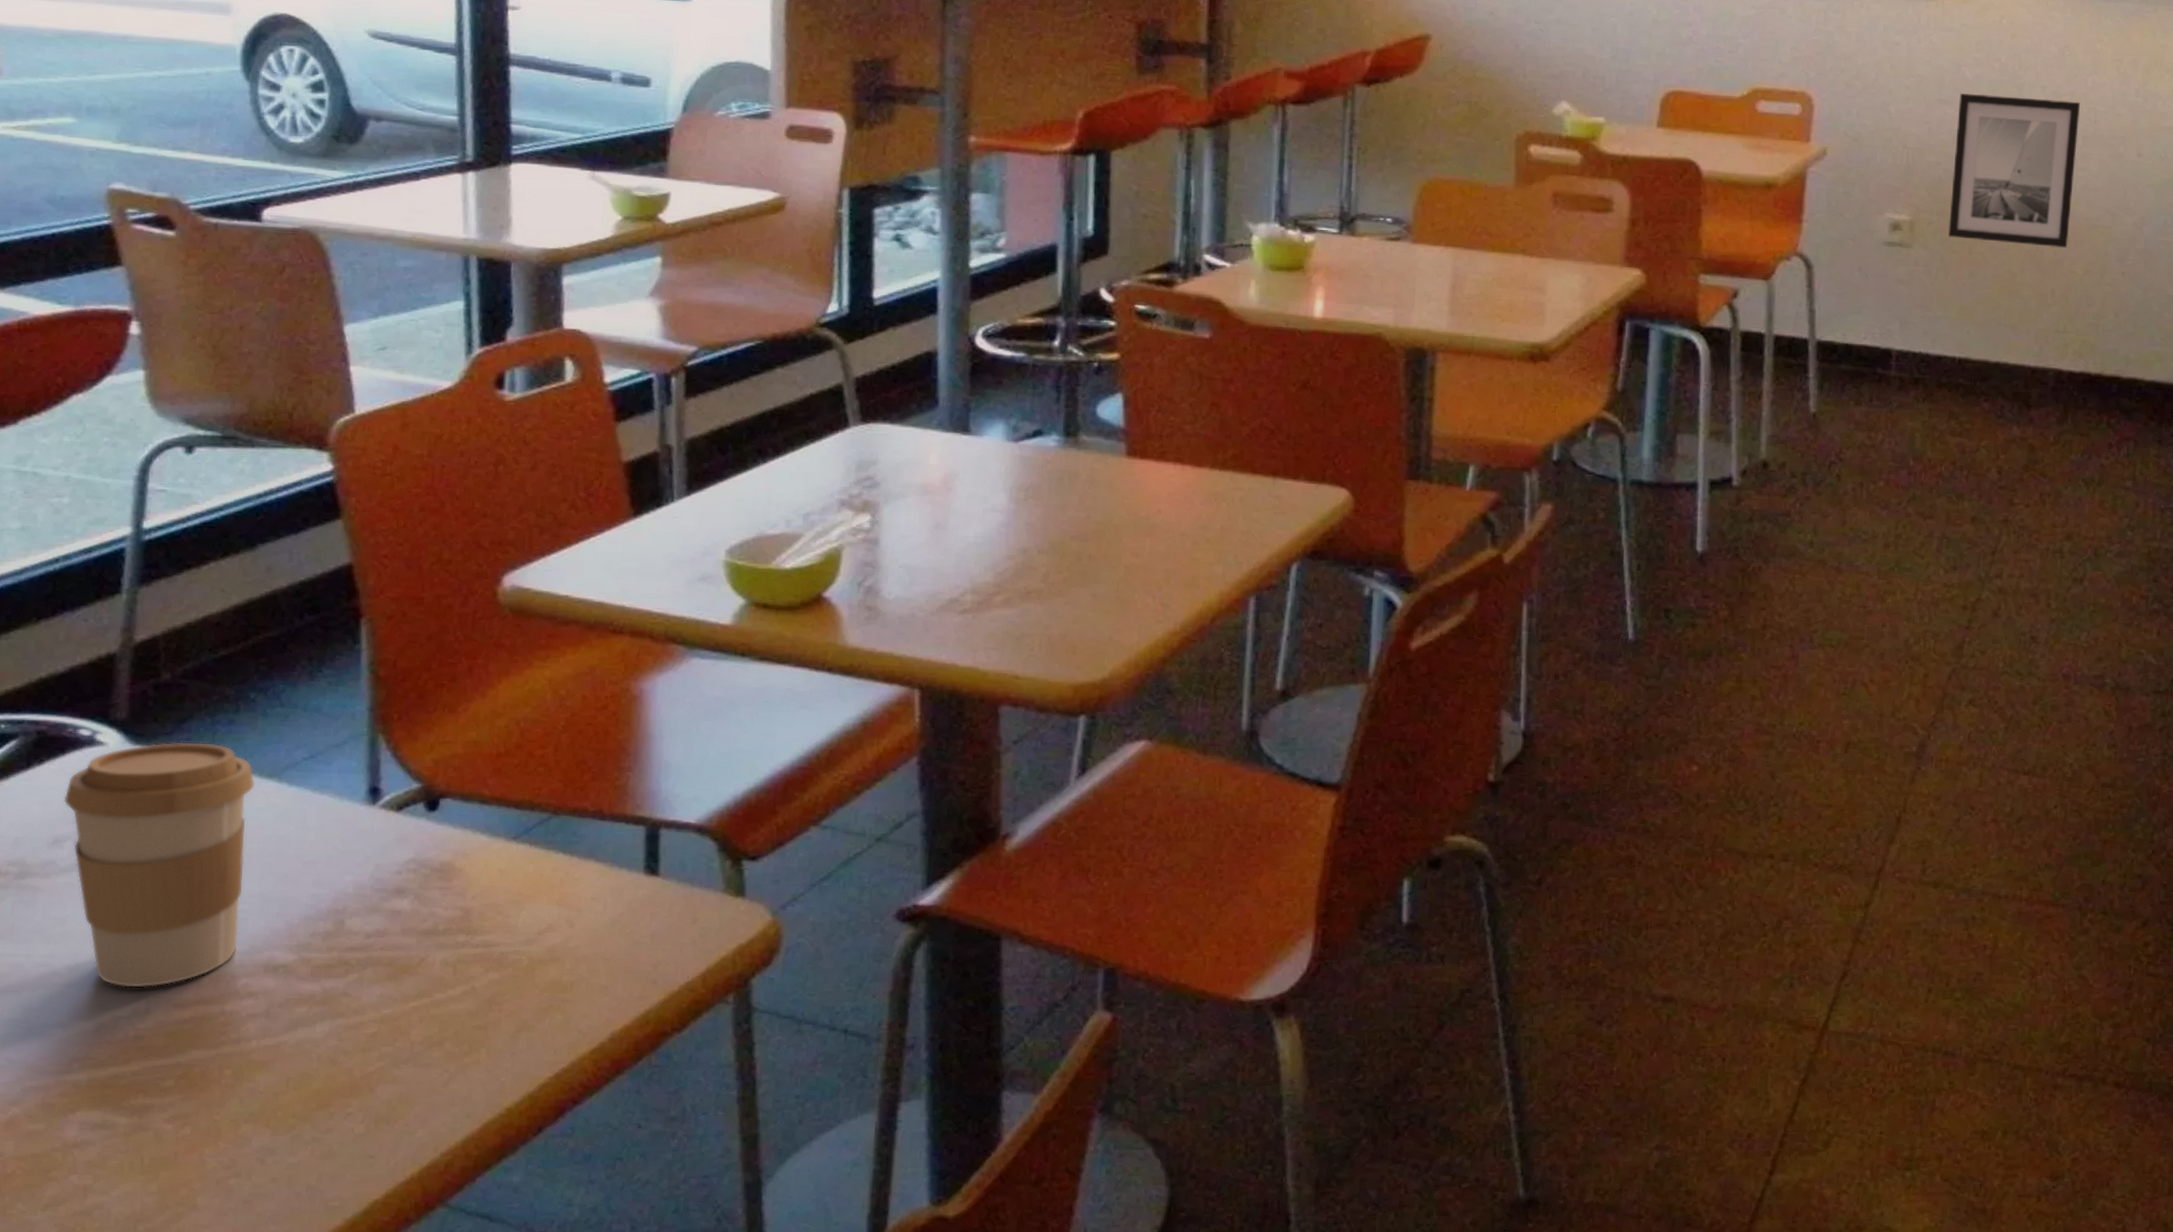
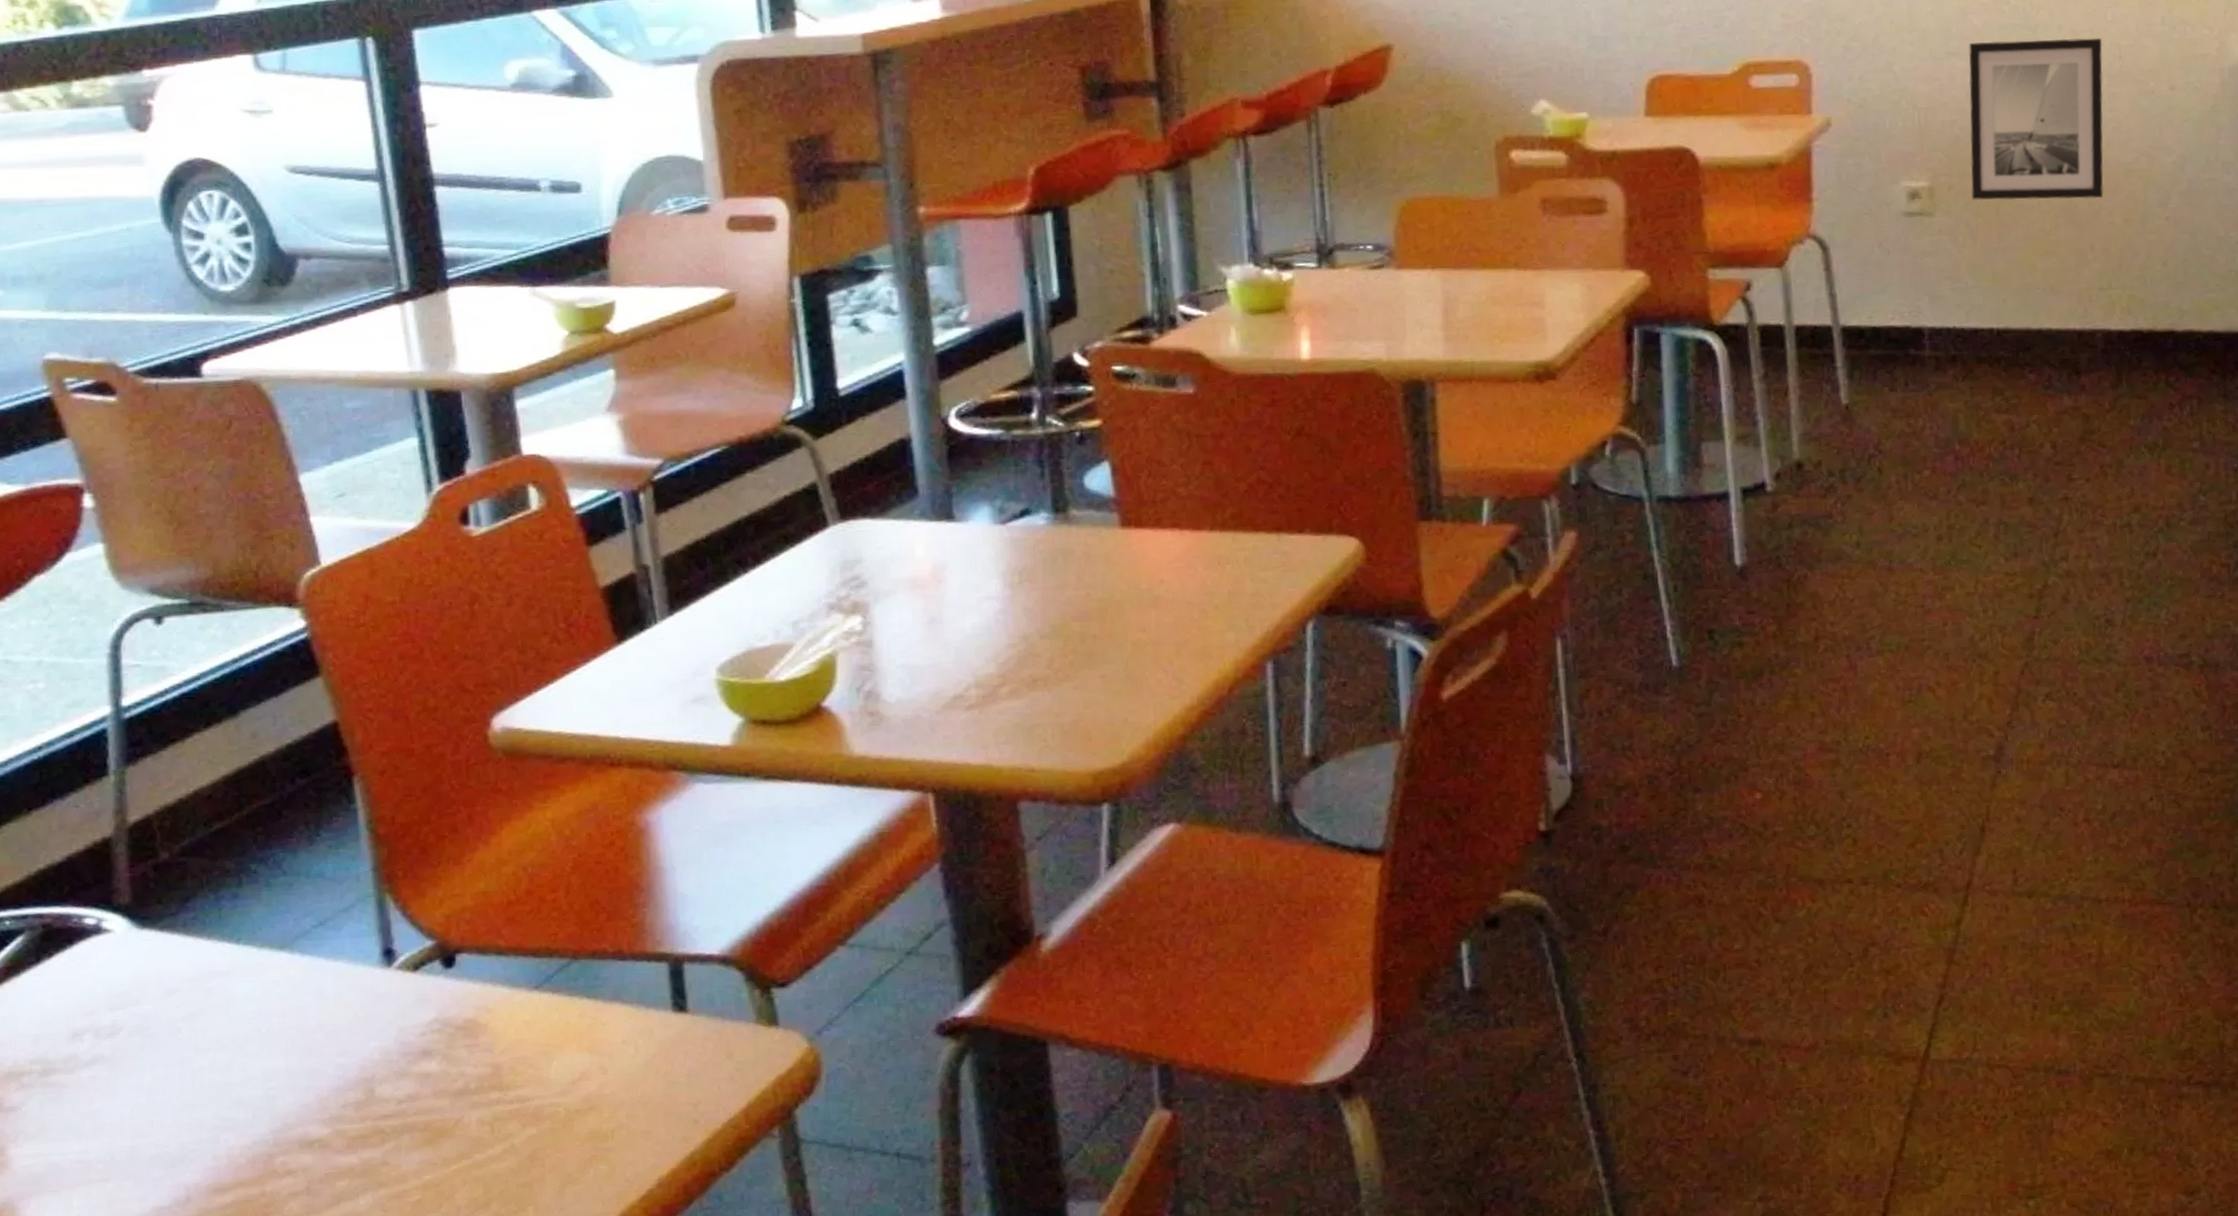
coffee cup: present [63,742,255,988] -> none [77,919,270,1178]

